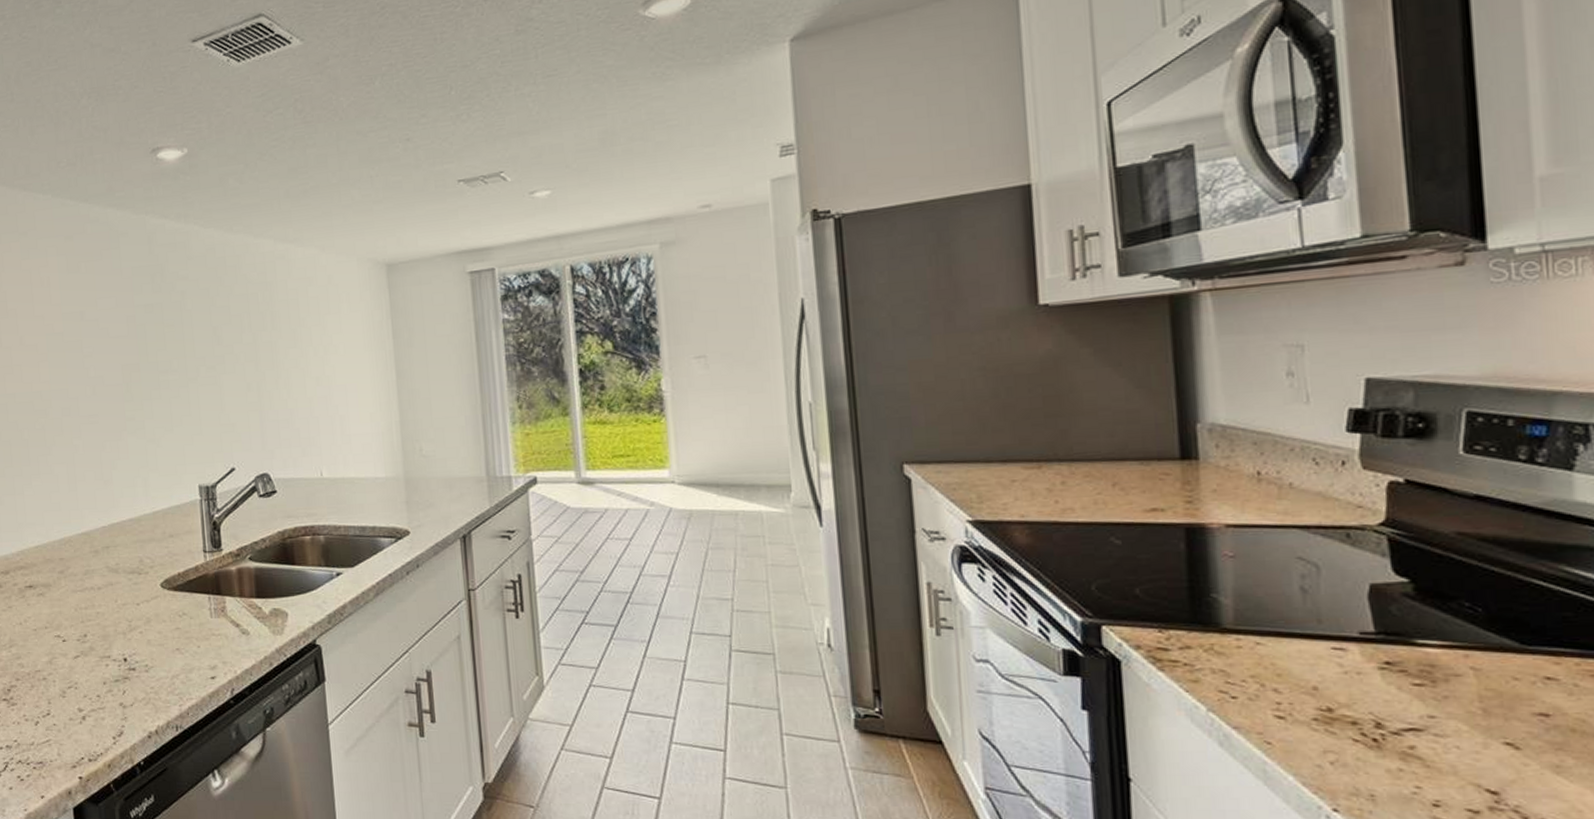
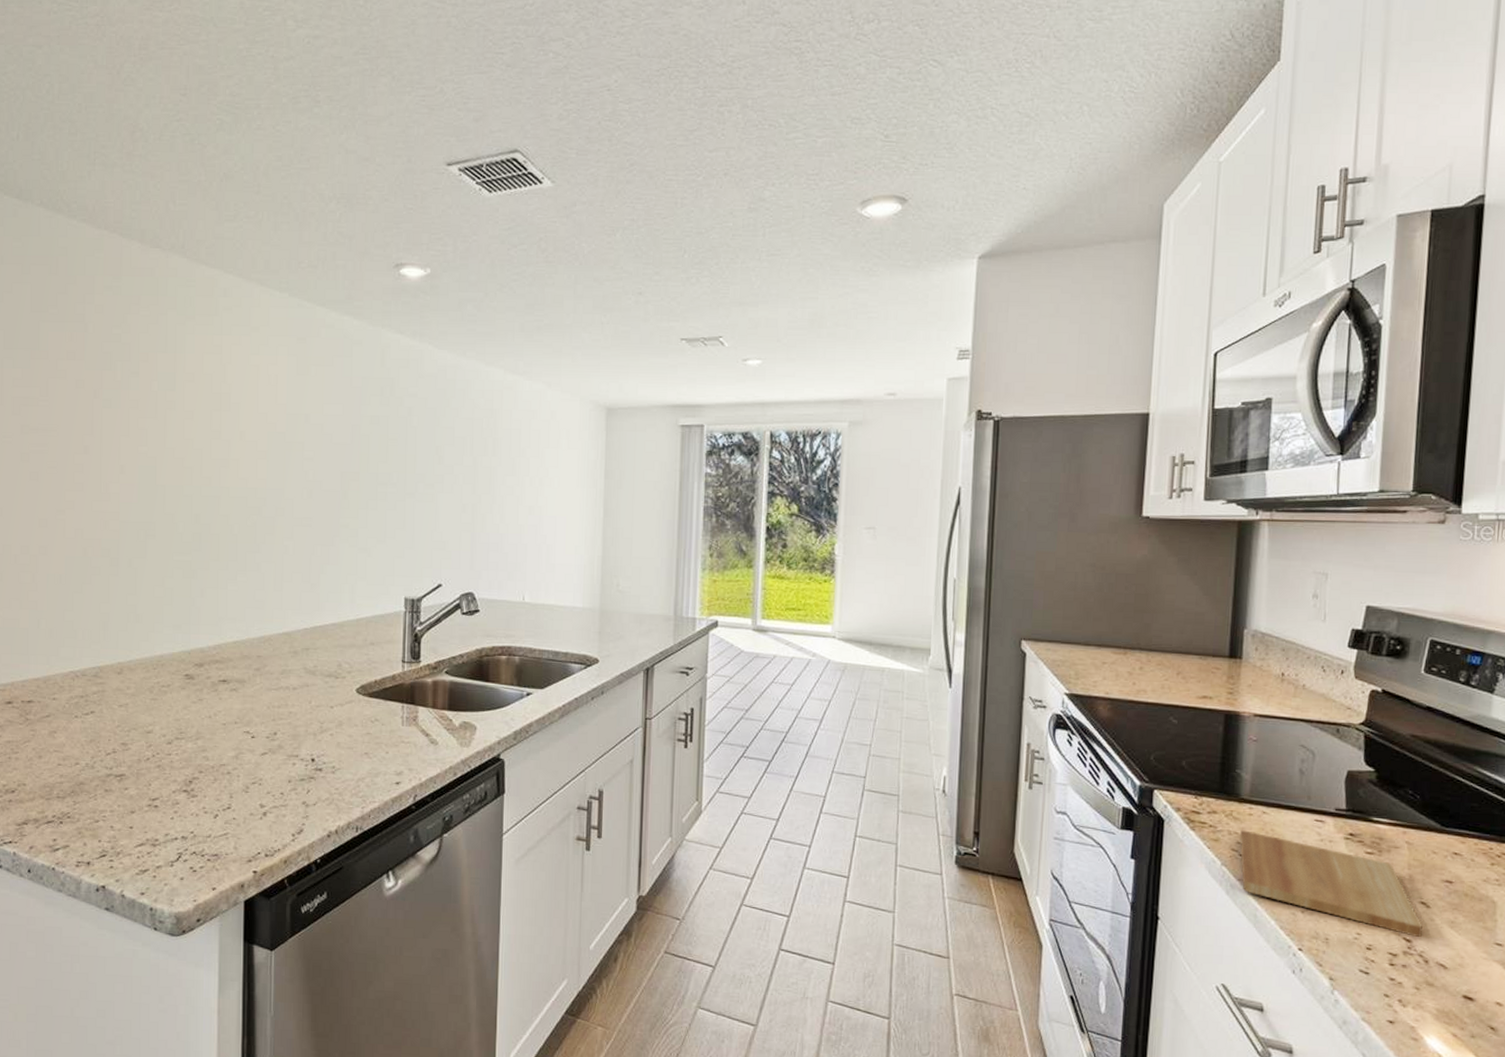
cutting board: none [1228,667,1513,787] -> present [1239,830,1423,937]

